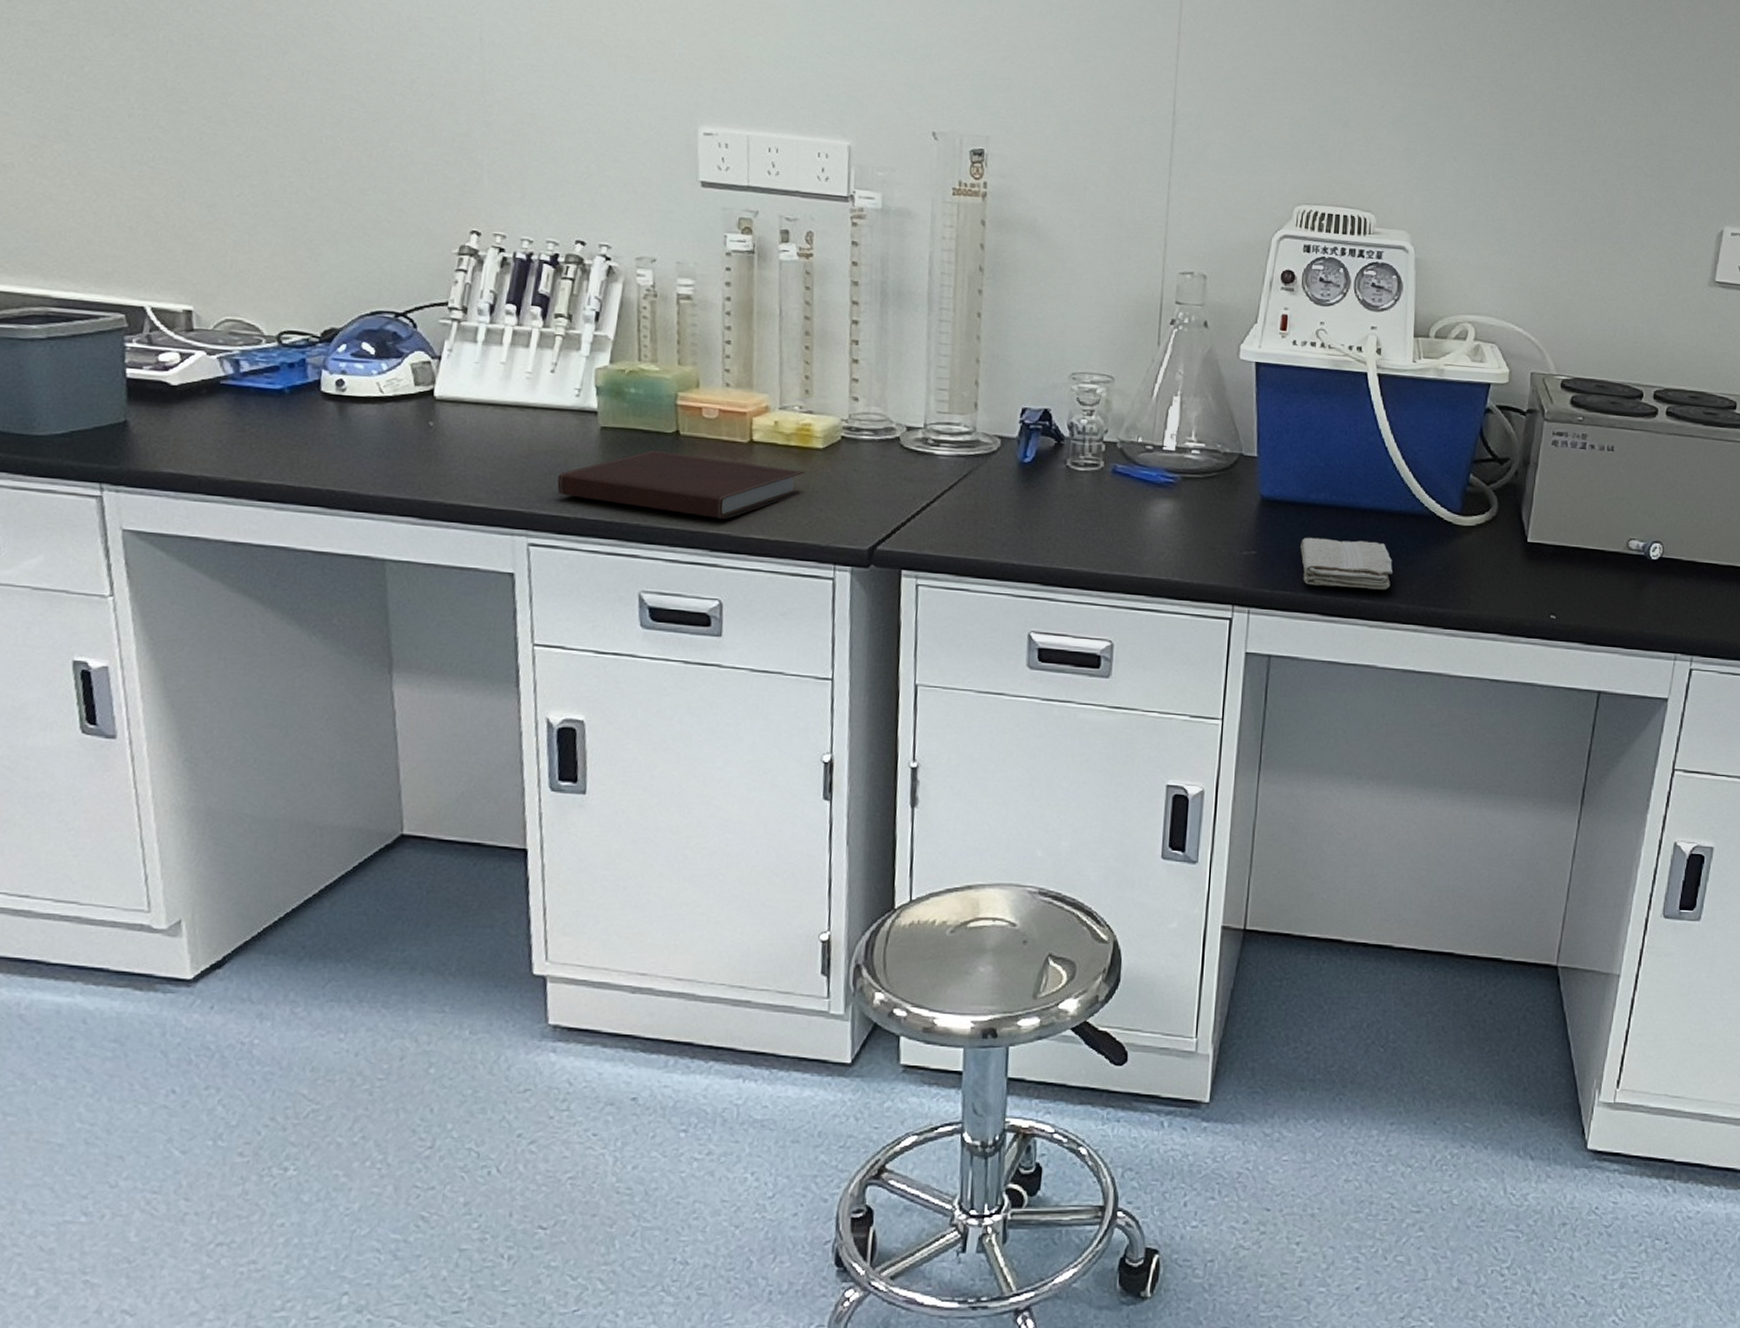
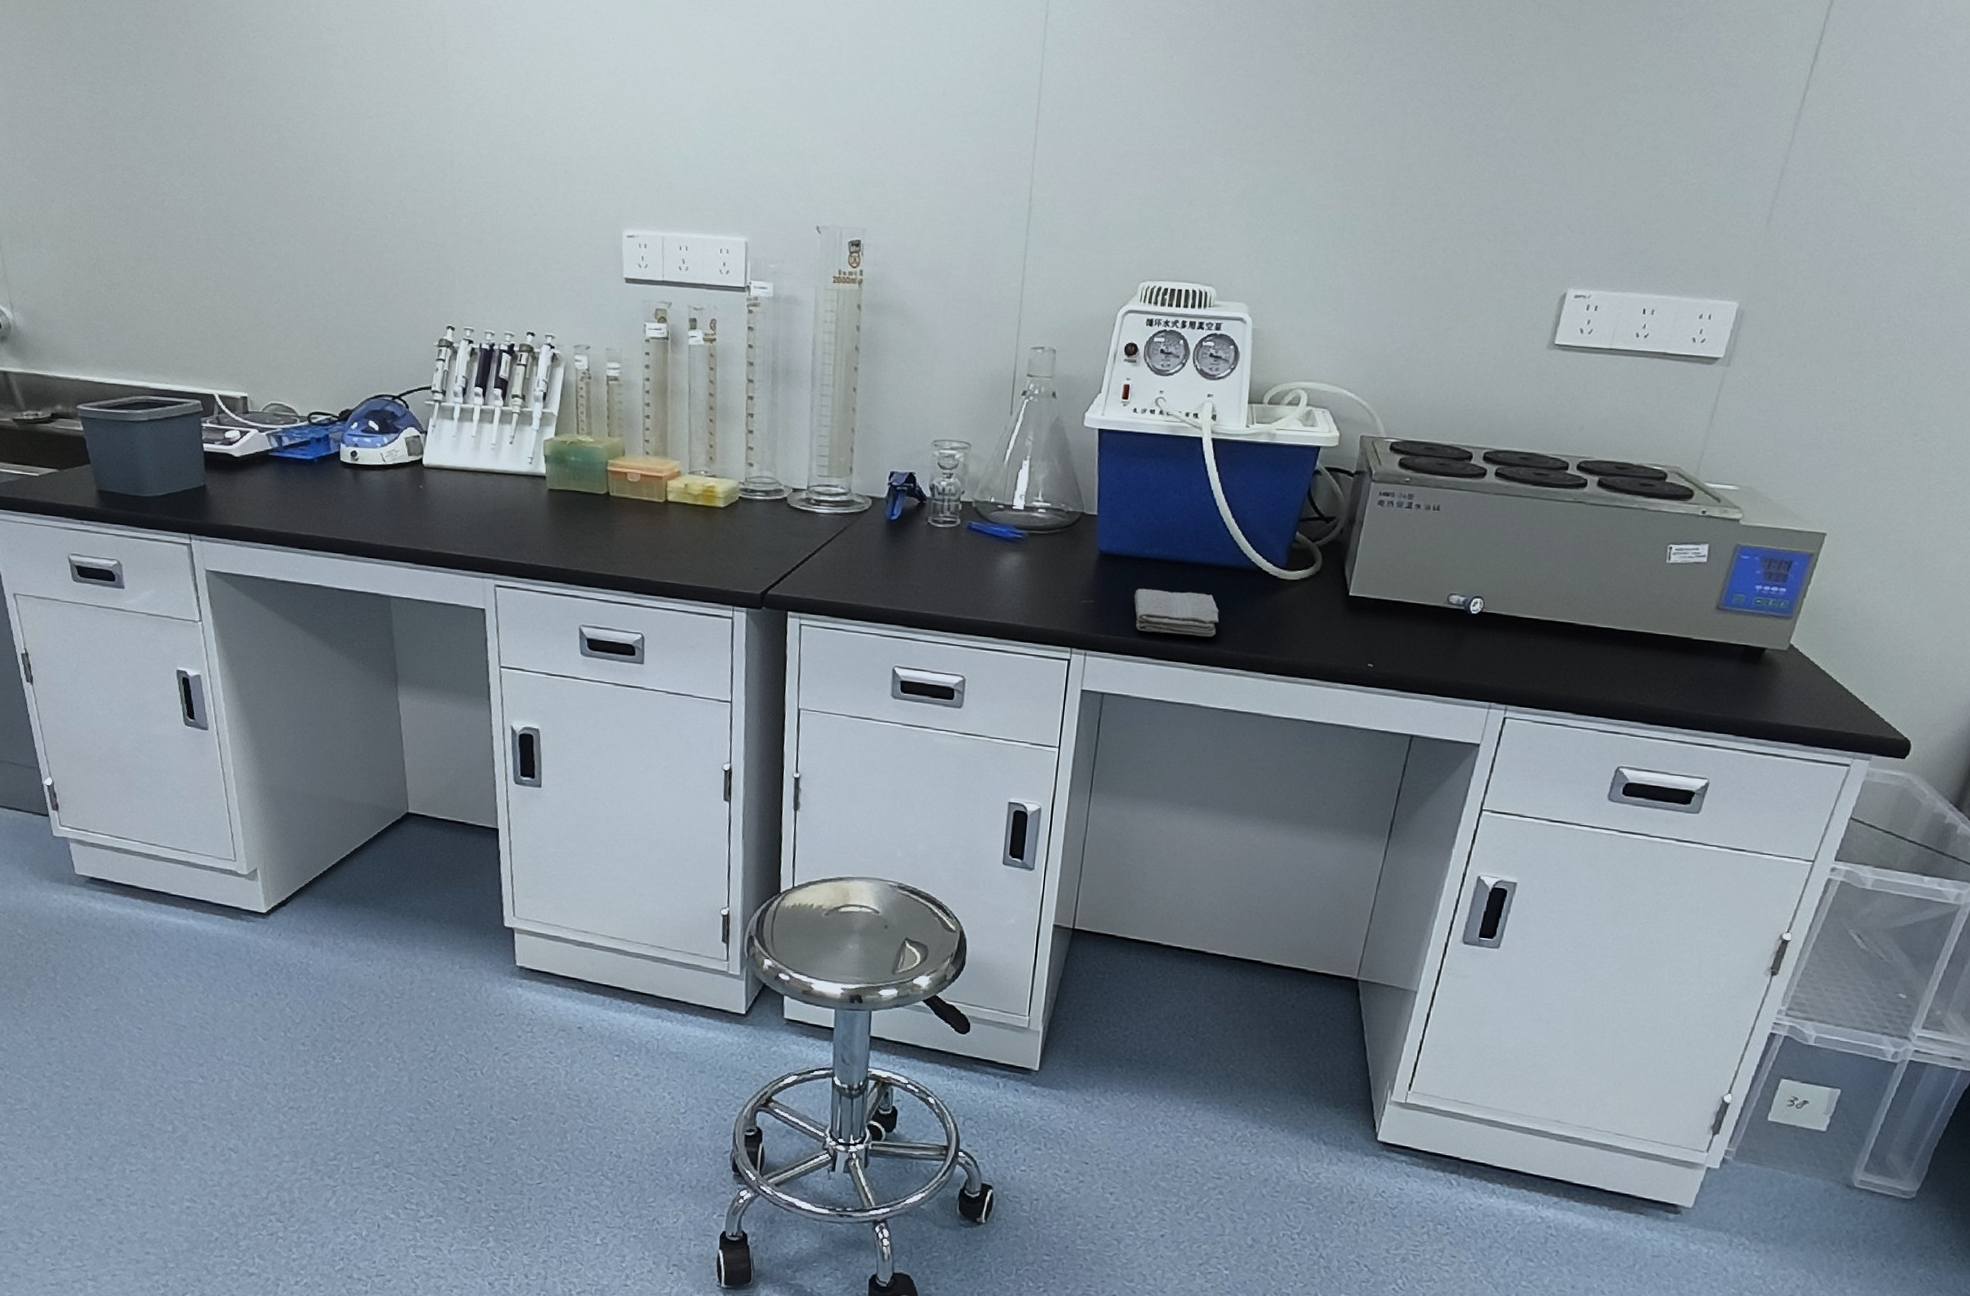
notebook: present [557,450,806,519] -> none [516,508,710,566]

